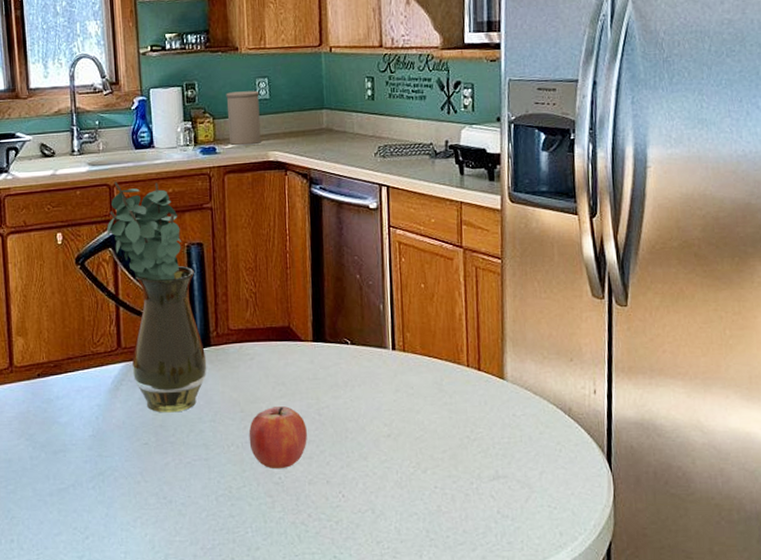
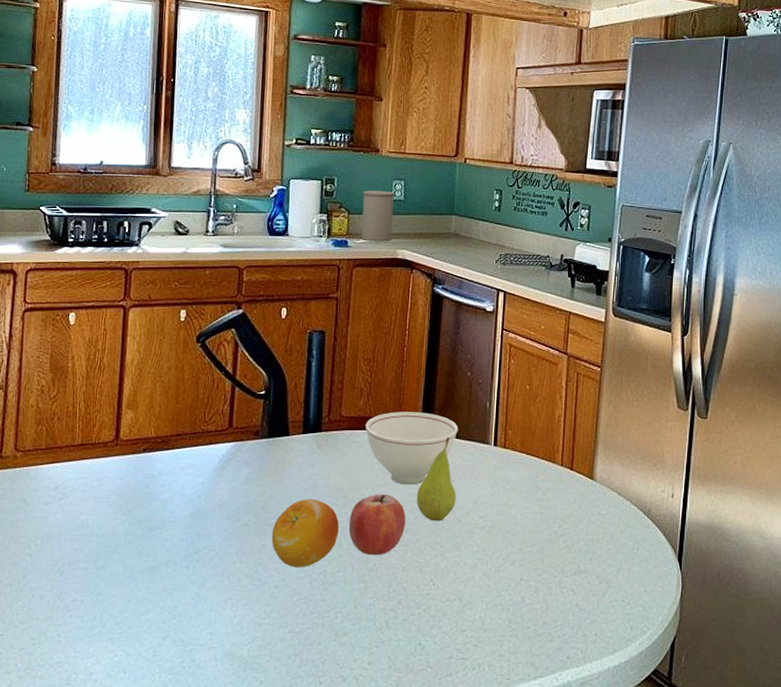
vase: present [107,181,207,413] -> none [231,264,316,495]
fruit: none [172,414,240,484] -> present [271,498,339,567]
bowl: none [254,320,353,396] -> present [365,412,459,485]
fruit: none [315,343,358,432] -> present [416,436,456,522]

